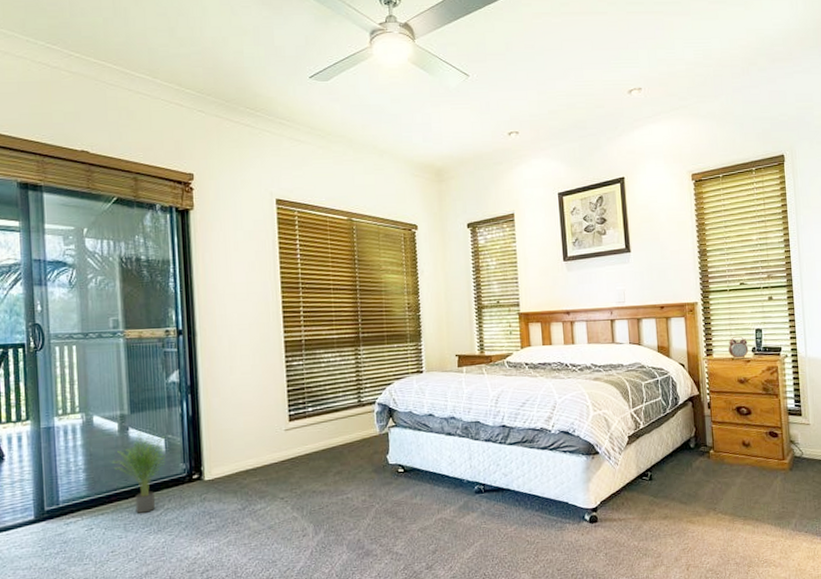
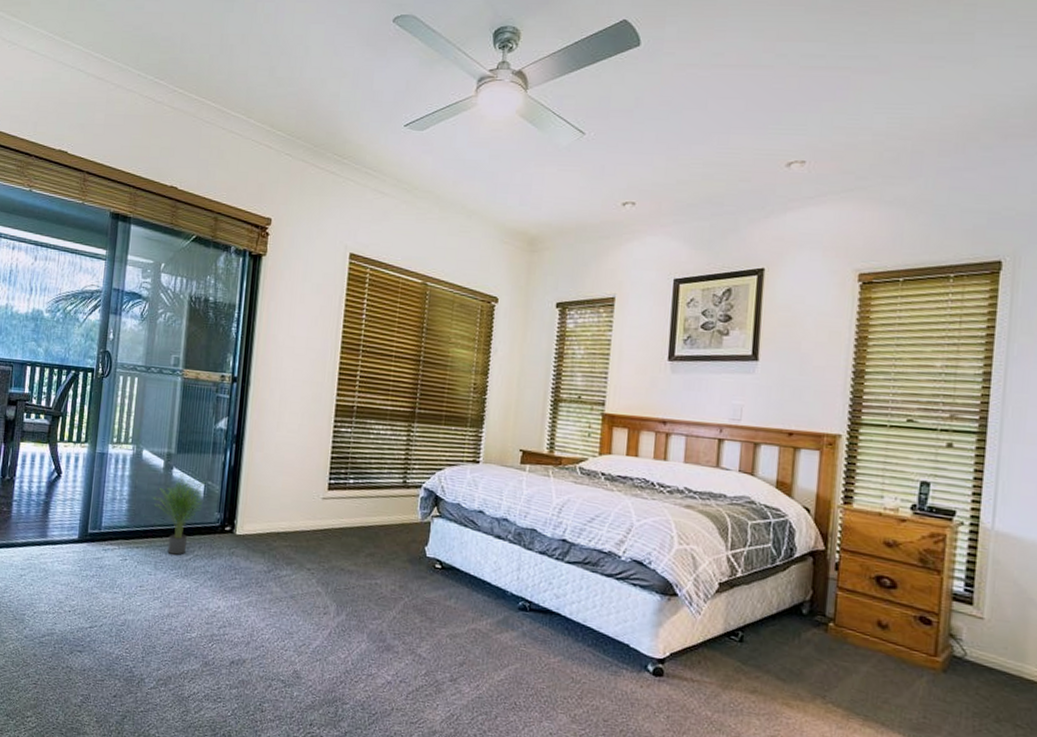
alarm clock: present [728,335,749,359] -> none [876,485,906,517]

